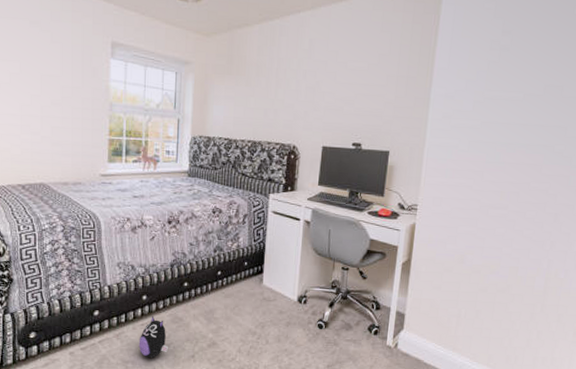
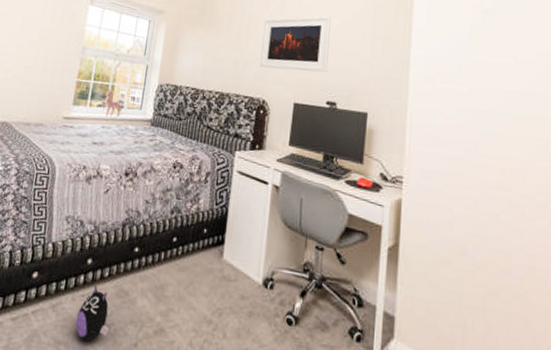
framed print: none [289,58,358,116] -> present [259,15,331,73]

